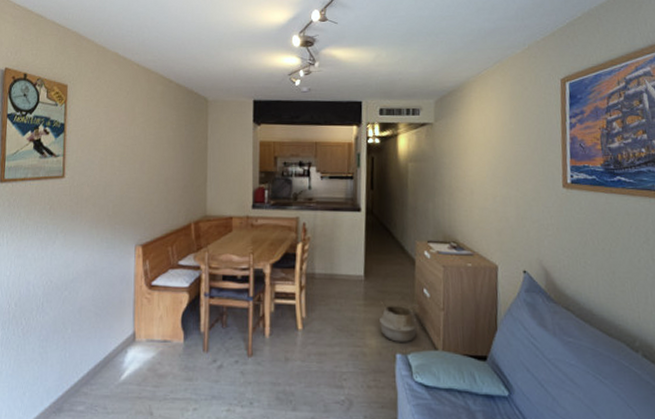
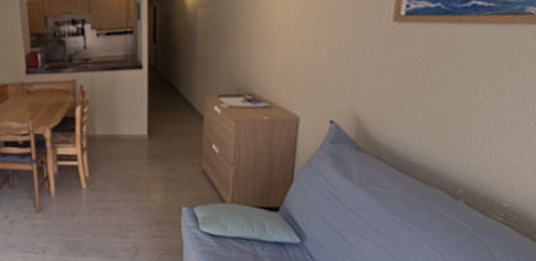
woven basket: present [380,301,420,343] -> none [165,158,208,198]

